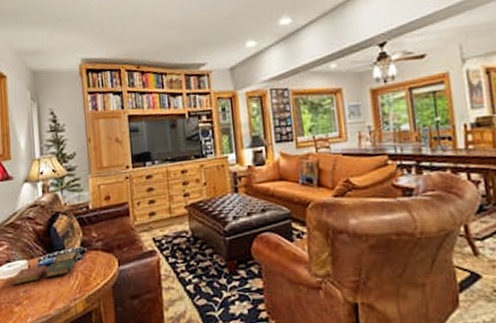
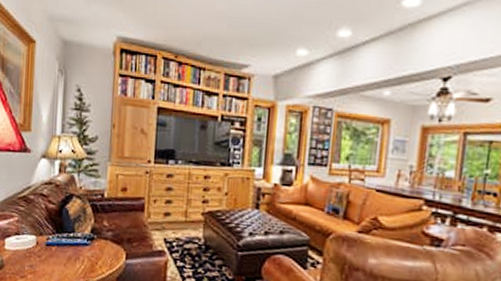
book: present [12,251,81,284] -> none [18,236,90,258]

